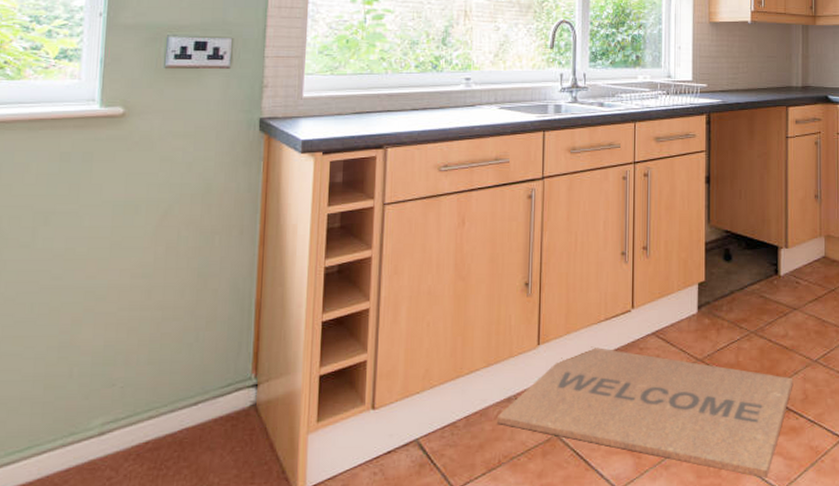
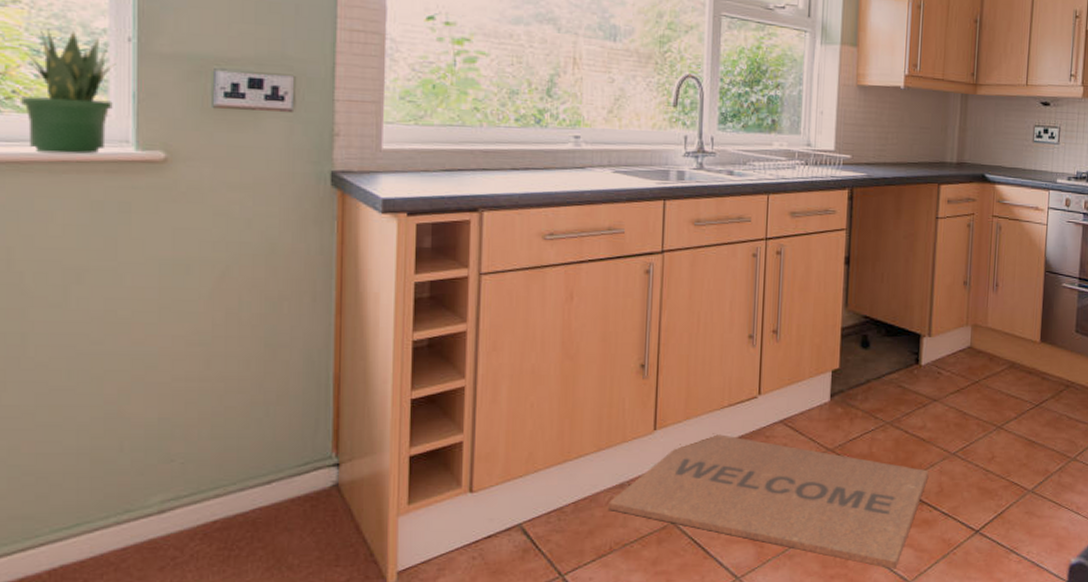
planter: none [11,9,89,113] -> present [21,28,116,155]

